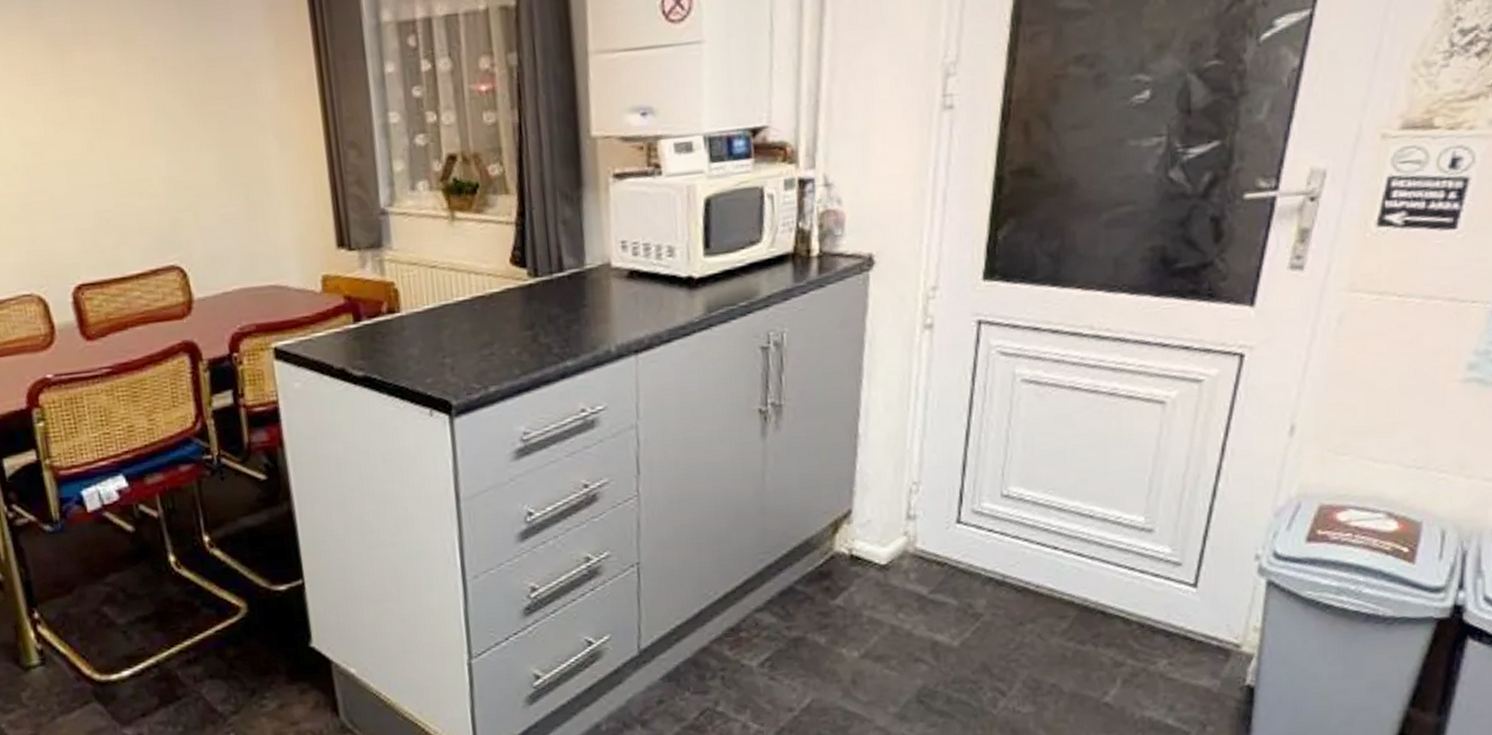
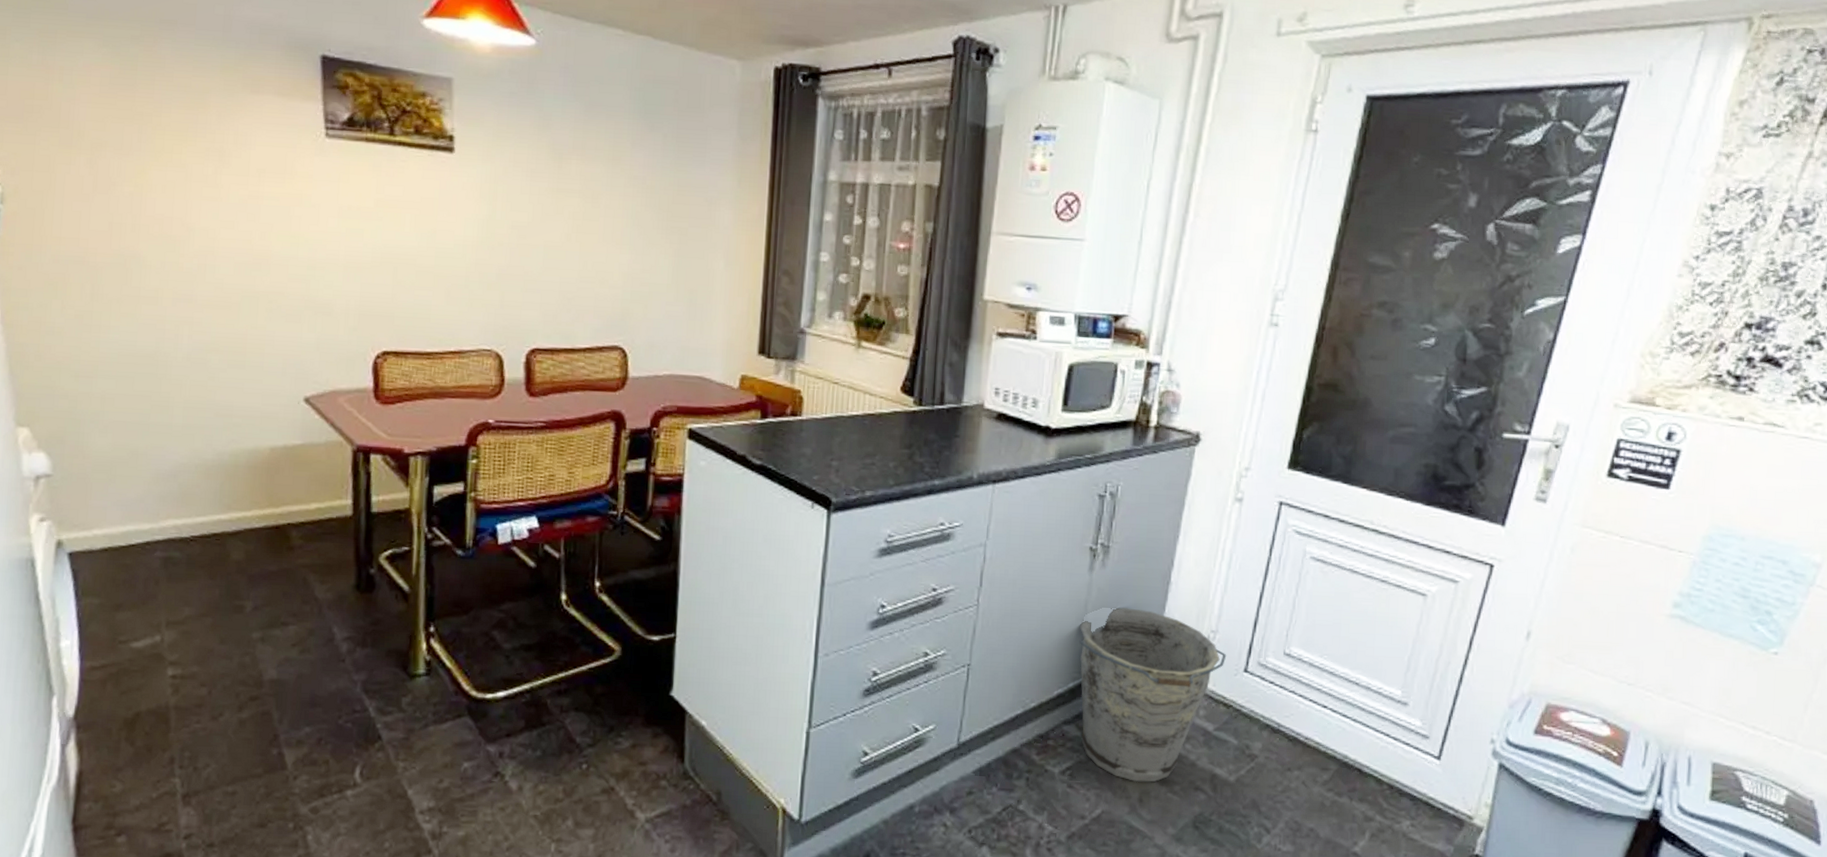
bucket: none [758,471,935,663] -> present [1078,607,1227,783]

